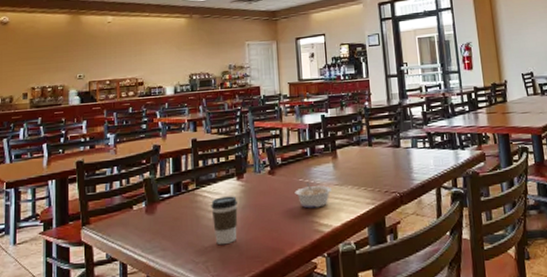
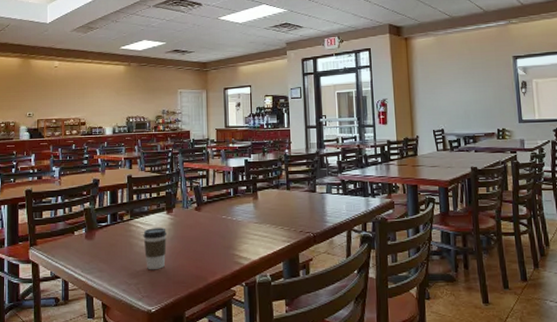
legume: present [295,182,331,209] -> none [218,220,251,243]

